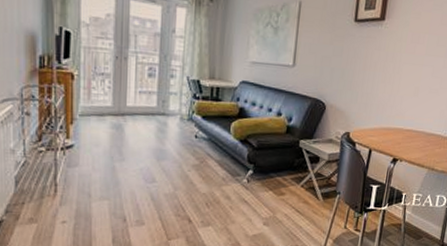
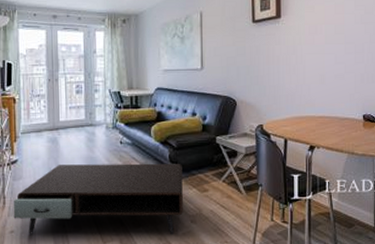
coffee table: none [66,154,261,235] -> present [13,163,183,234]

